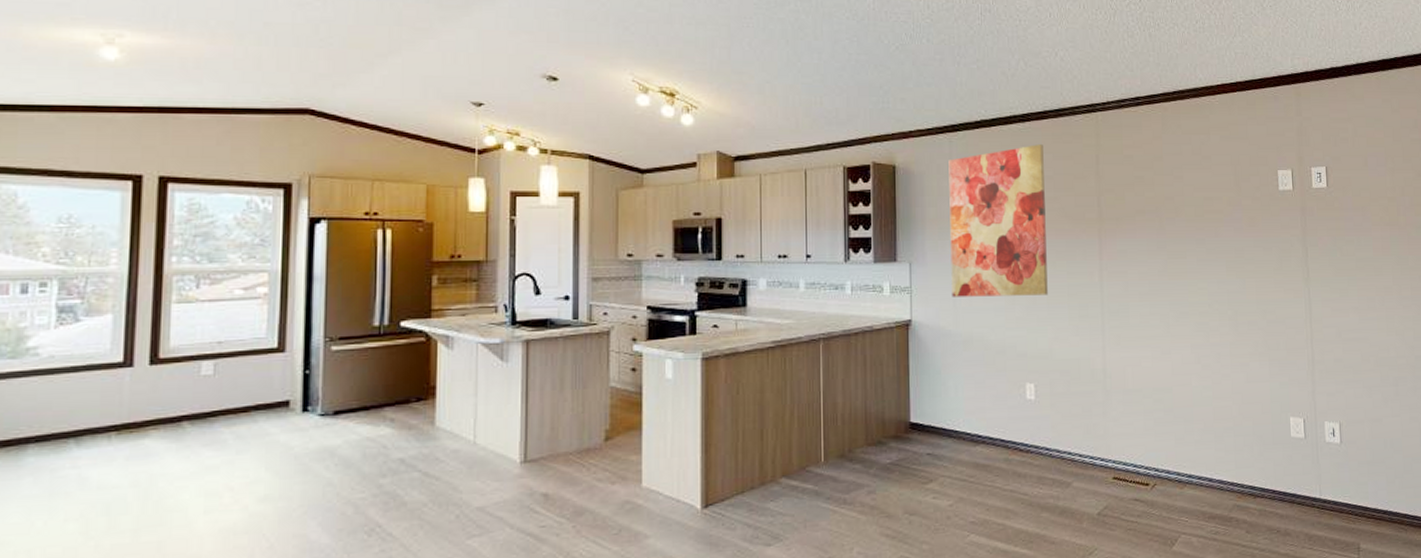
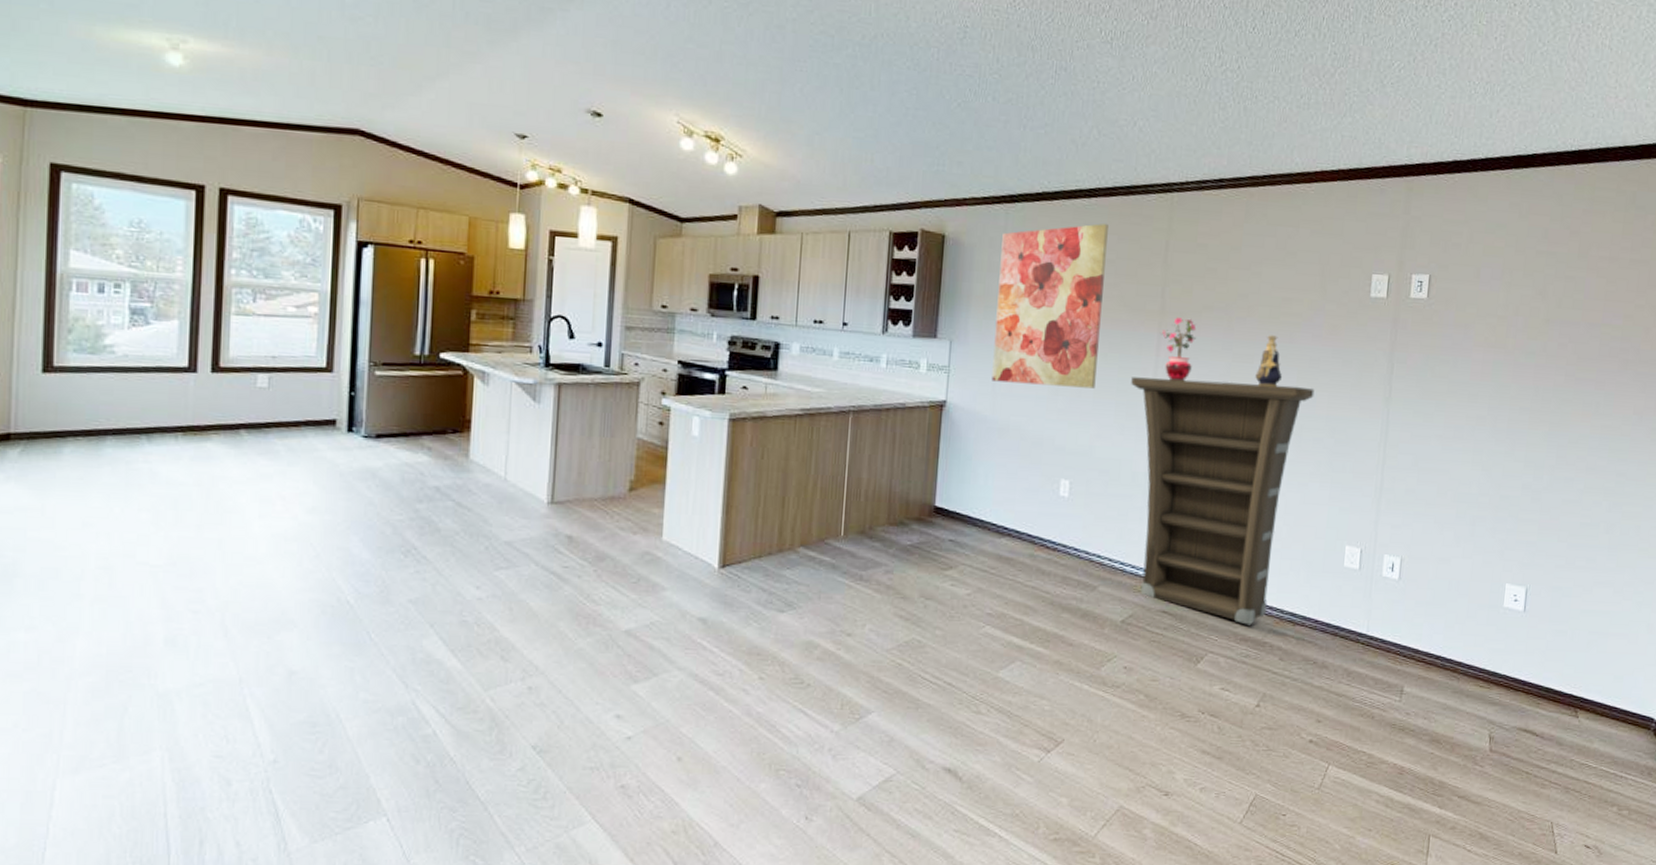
cabinet: none [1080,275,1243,503] -> present [1131,377,1315,625]
potted plant: none [1101,223,1133,280] -> present [1161,317,1197,381]
decorative vase: none [1190,231,1214,279] -> present [1255,335,1283,387]

